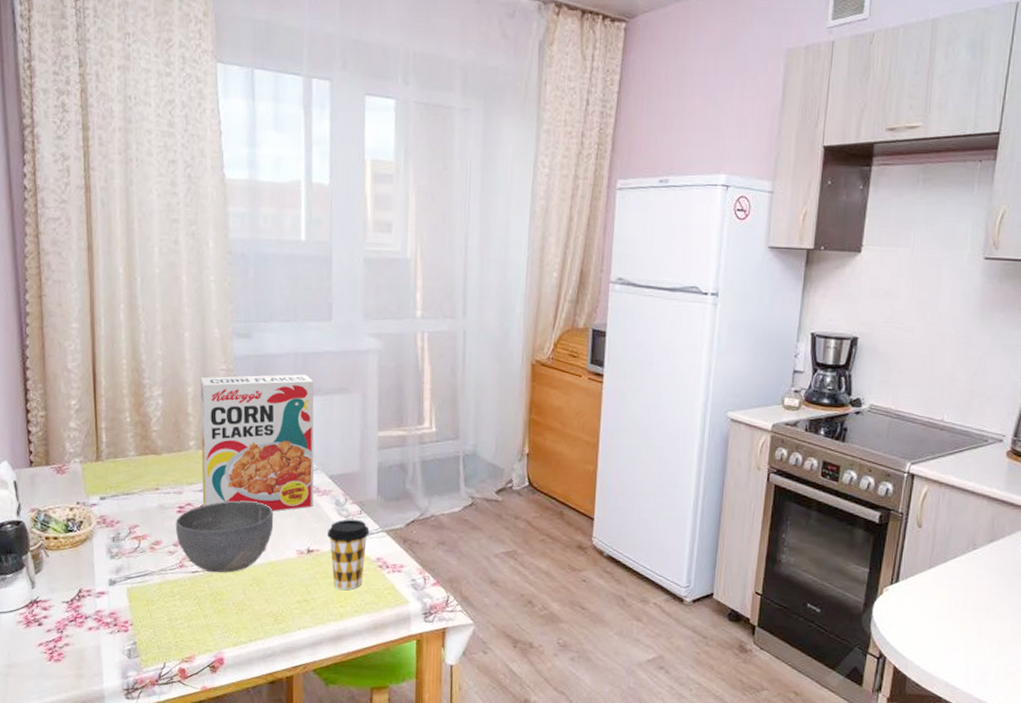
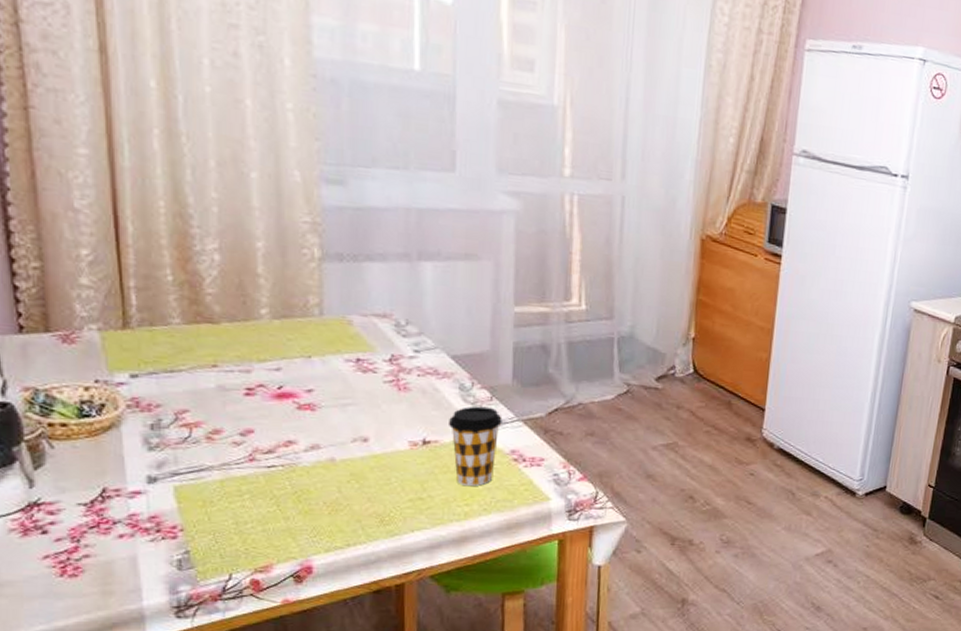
bowl: present [175,500,274,573] -> none [242,382,378,468]
cereal box: present [200,374,315,512] -> none [274,229,432,396]

